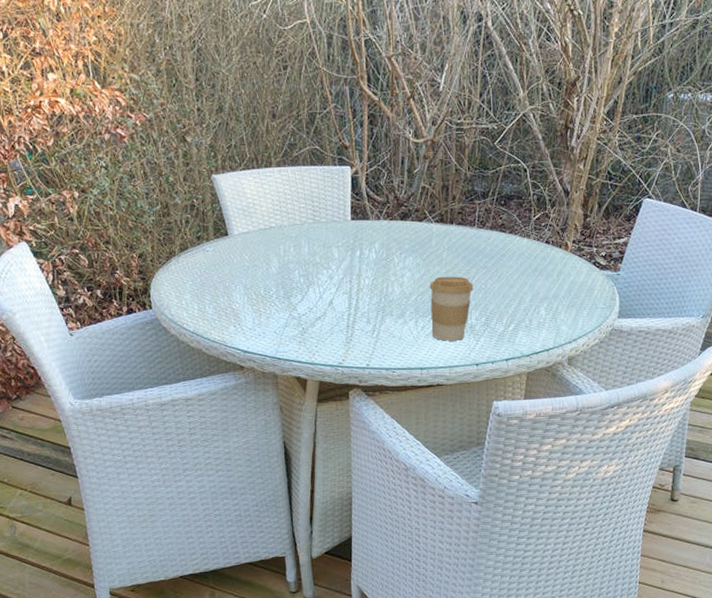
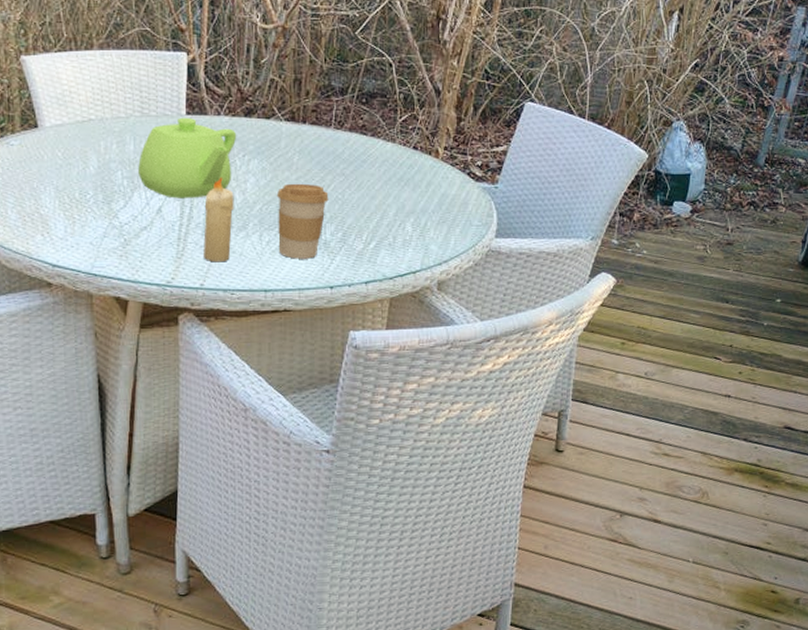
teapot: none [312,222,395,292] -> present [138,117,237,199]
candle: none [368,272,394,346] -> present [203,176,234,263]

